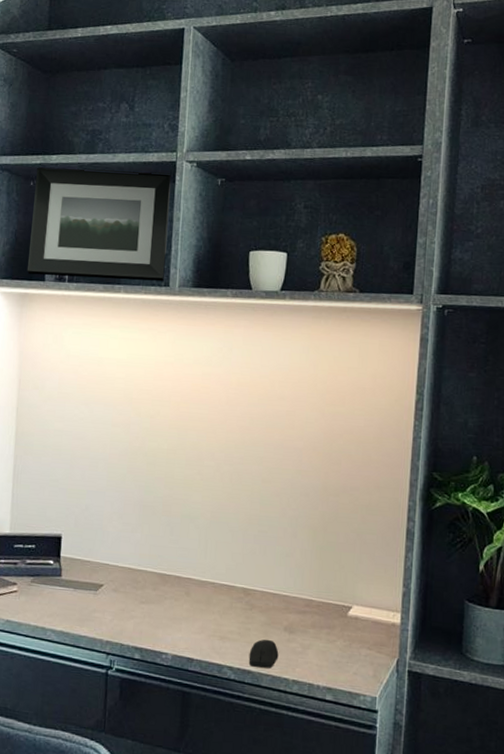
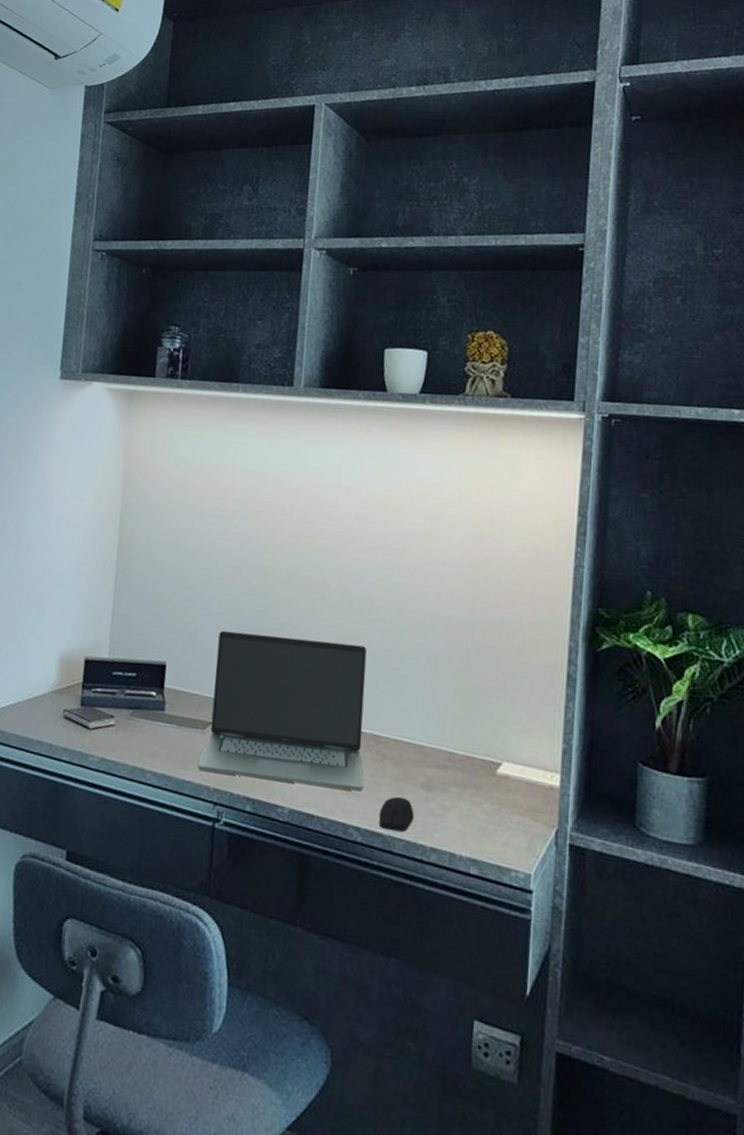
picture frame: present [26,168,171,282] -> none [135,254,298,381]
laptop: none [92,504,237,637] -> present [198,630,367,792]

